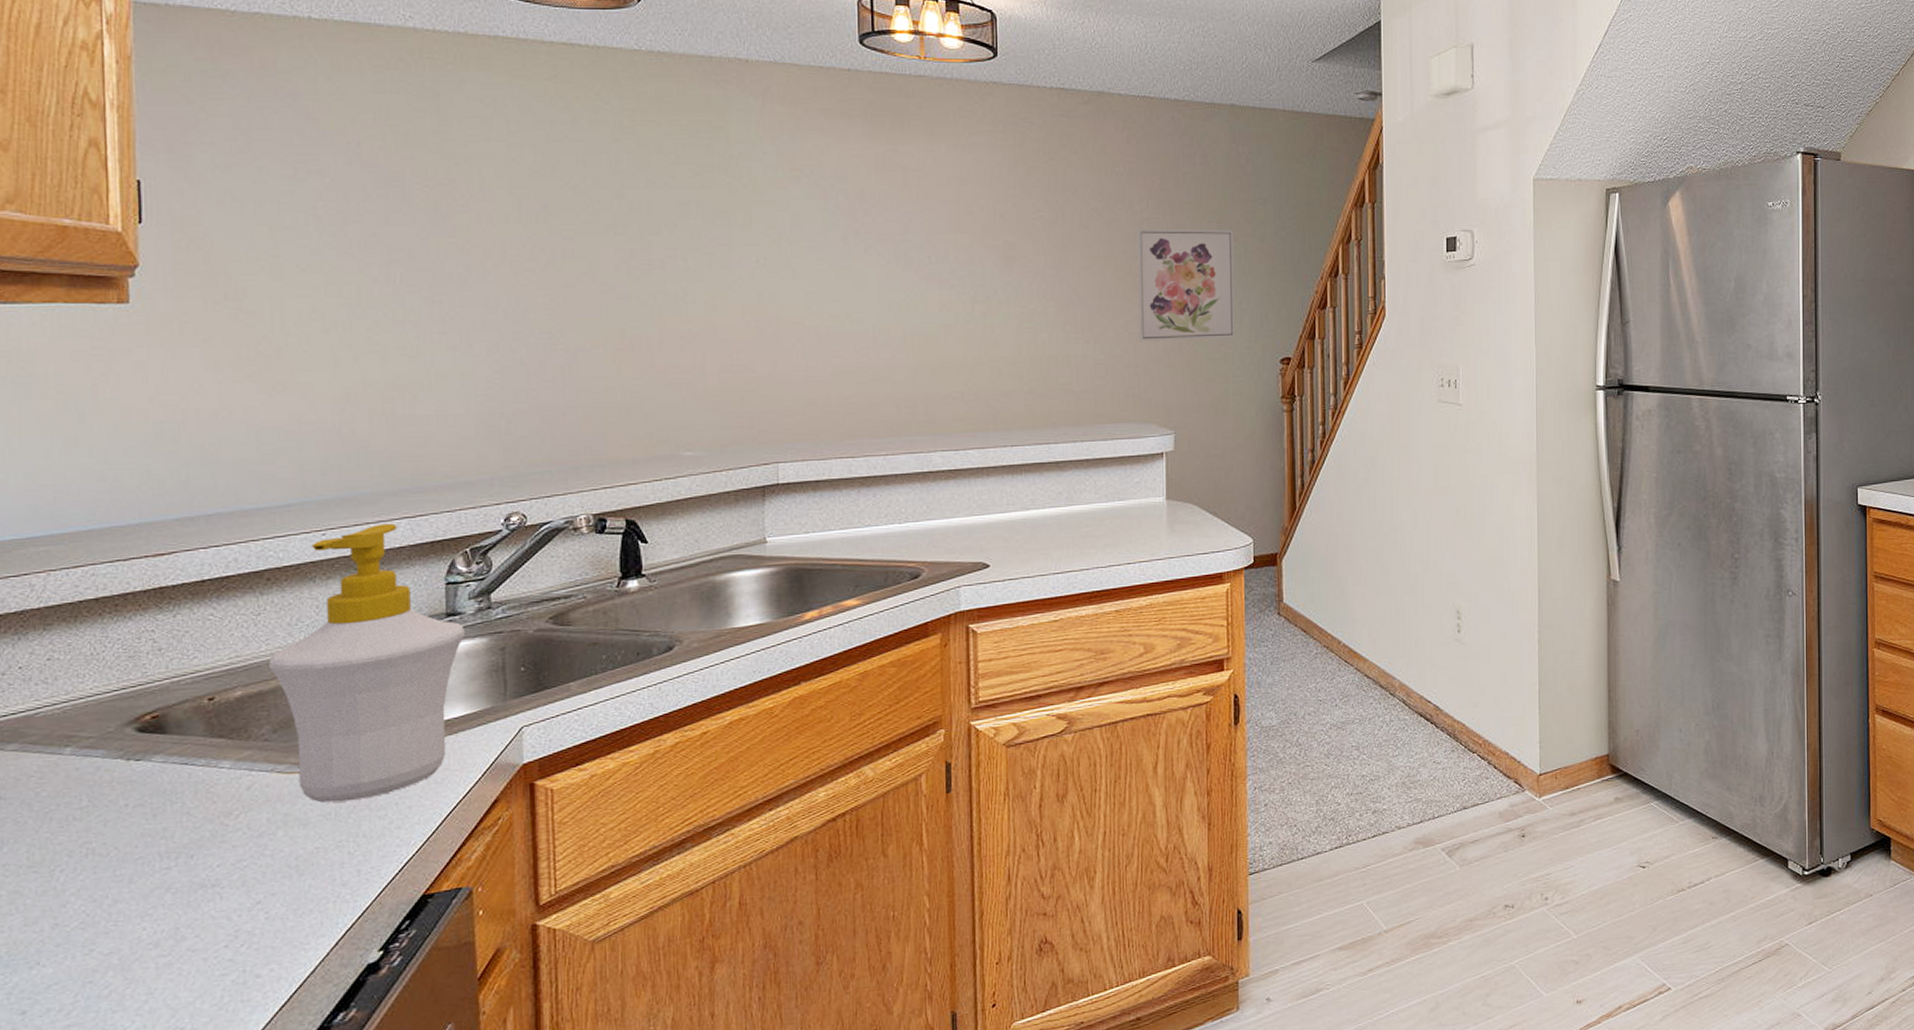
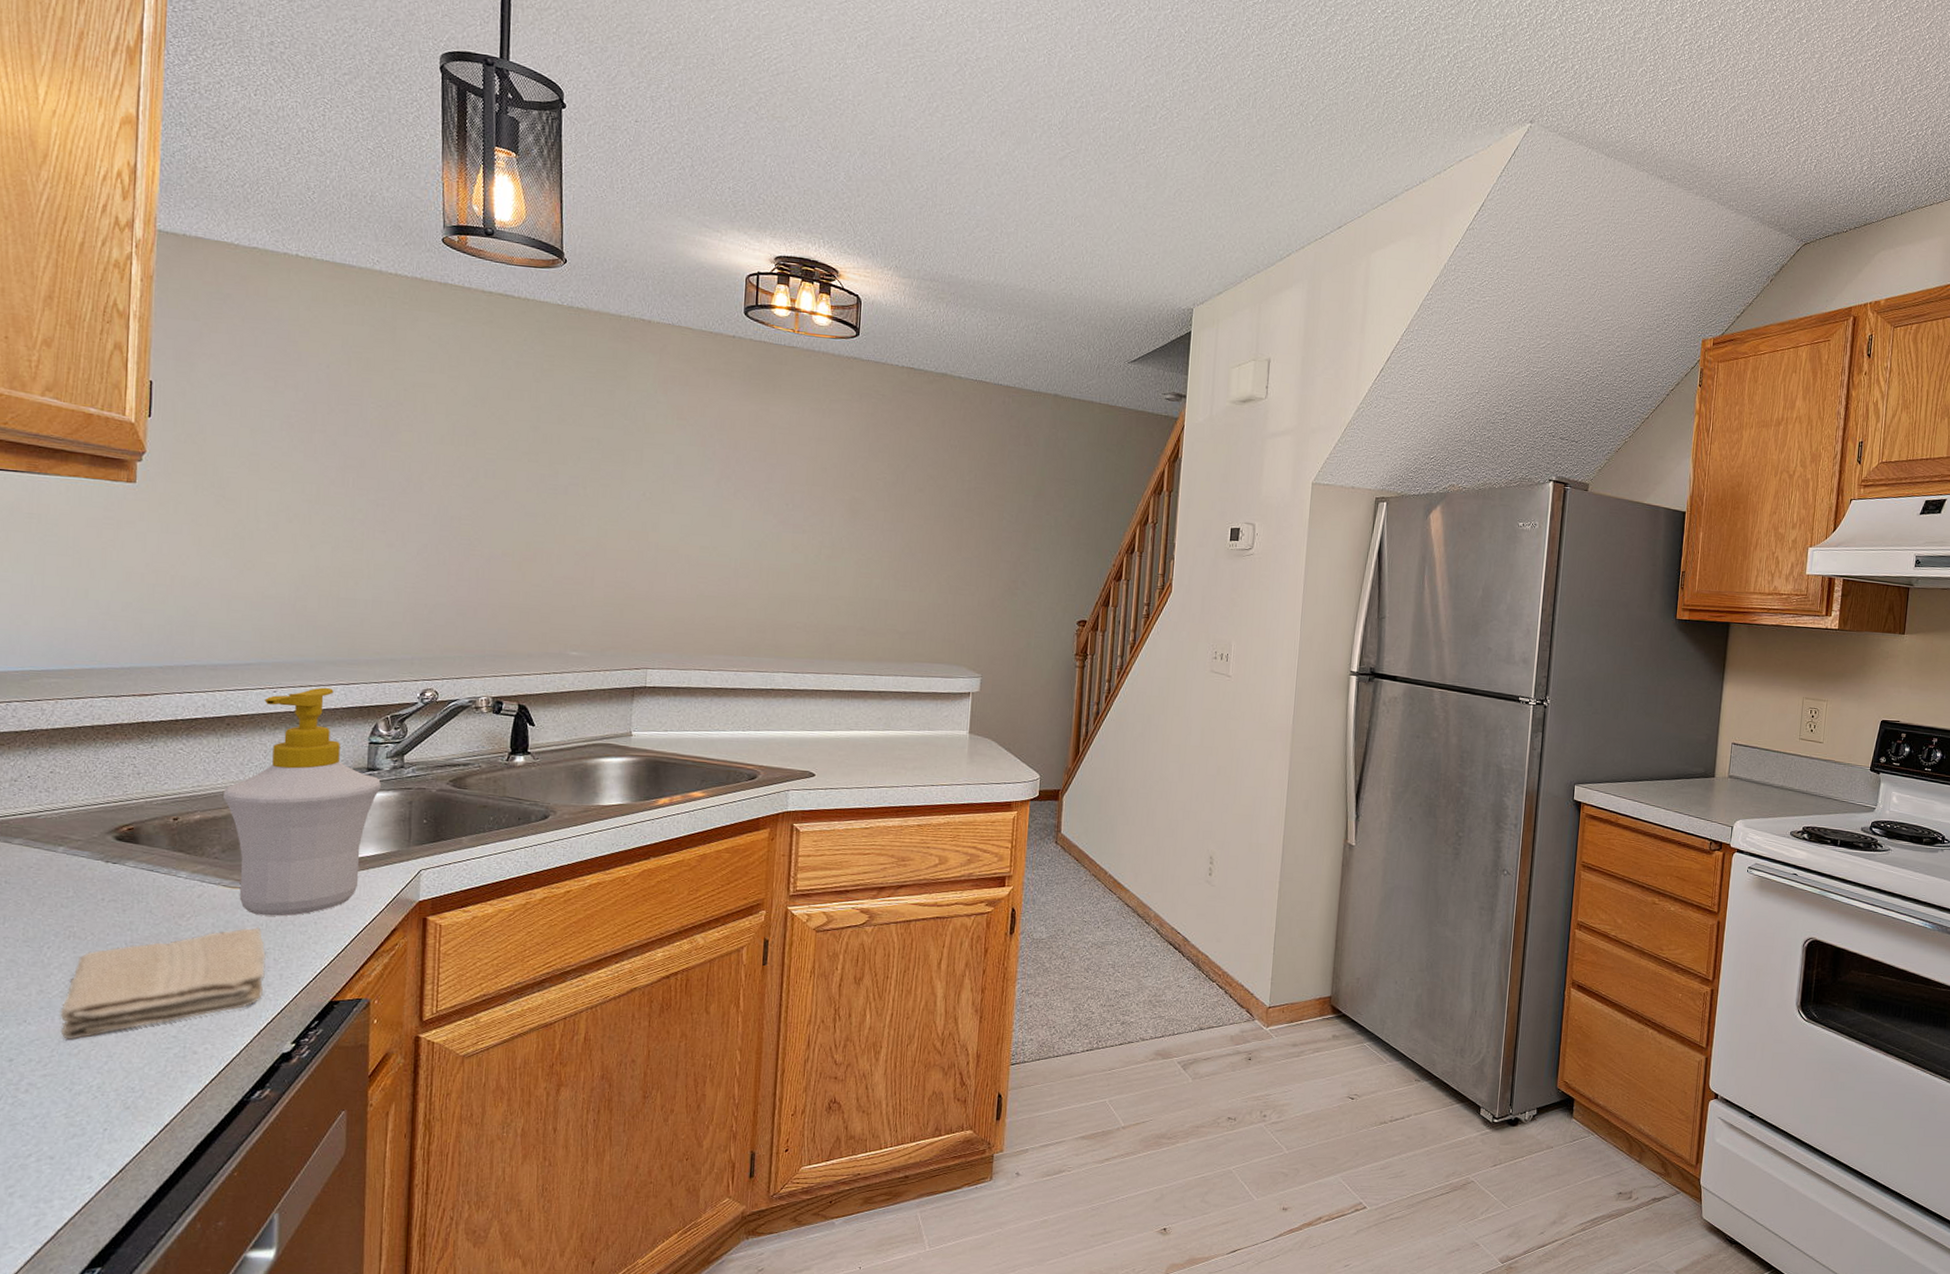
washcloth: none [82,817,338,979] -> present [60,927,266,1040]
wall art: present [1136,228,1236,341] -> none [957,495,1047,599]

